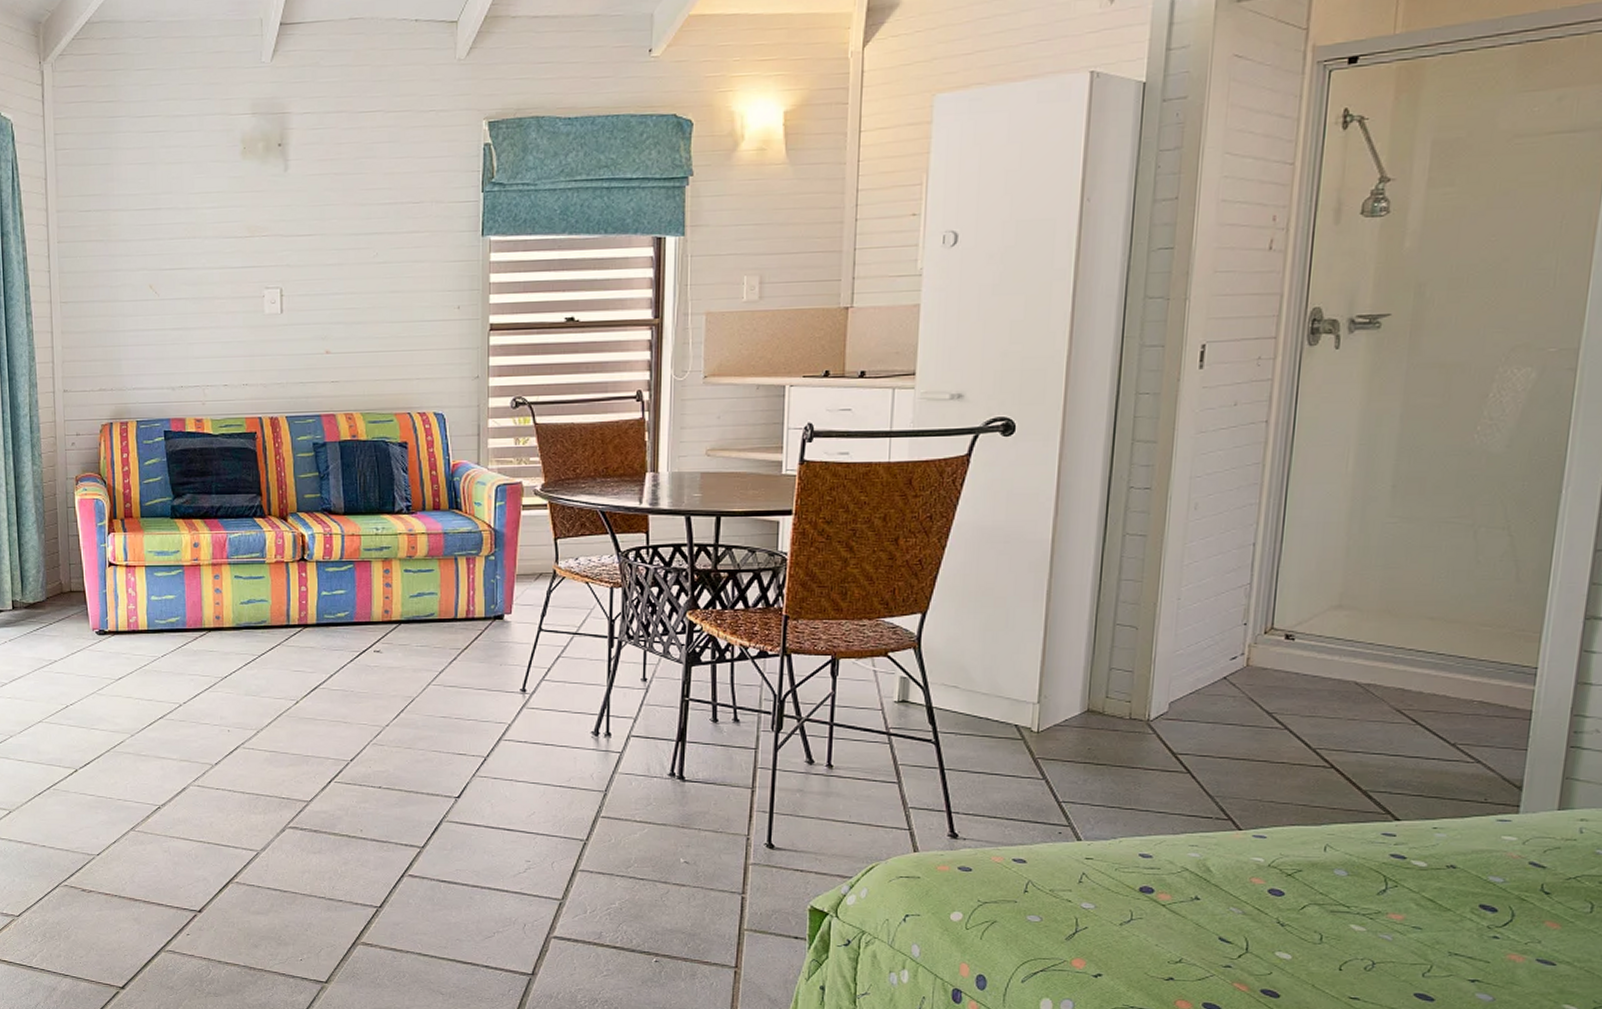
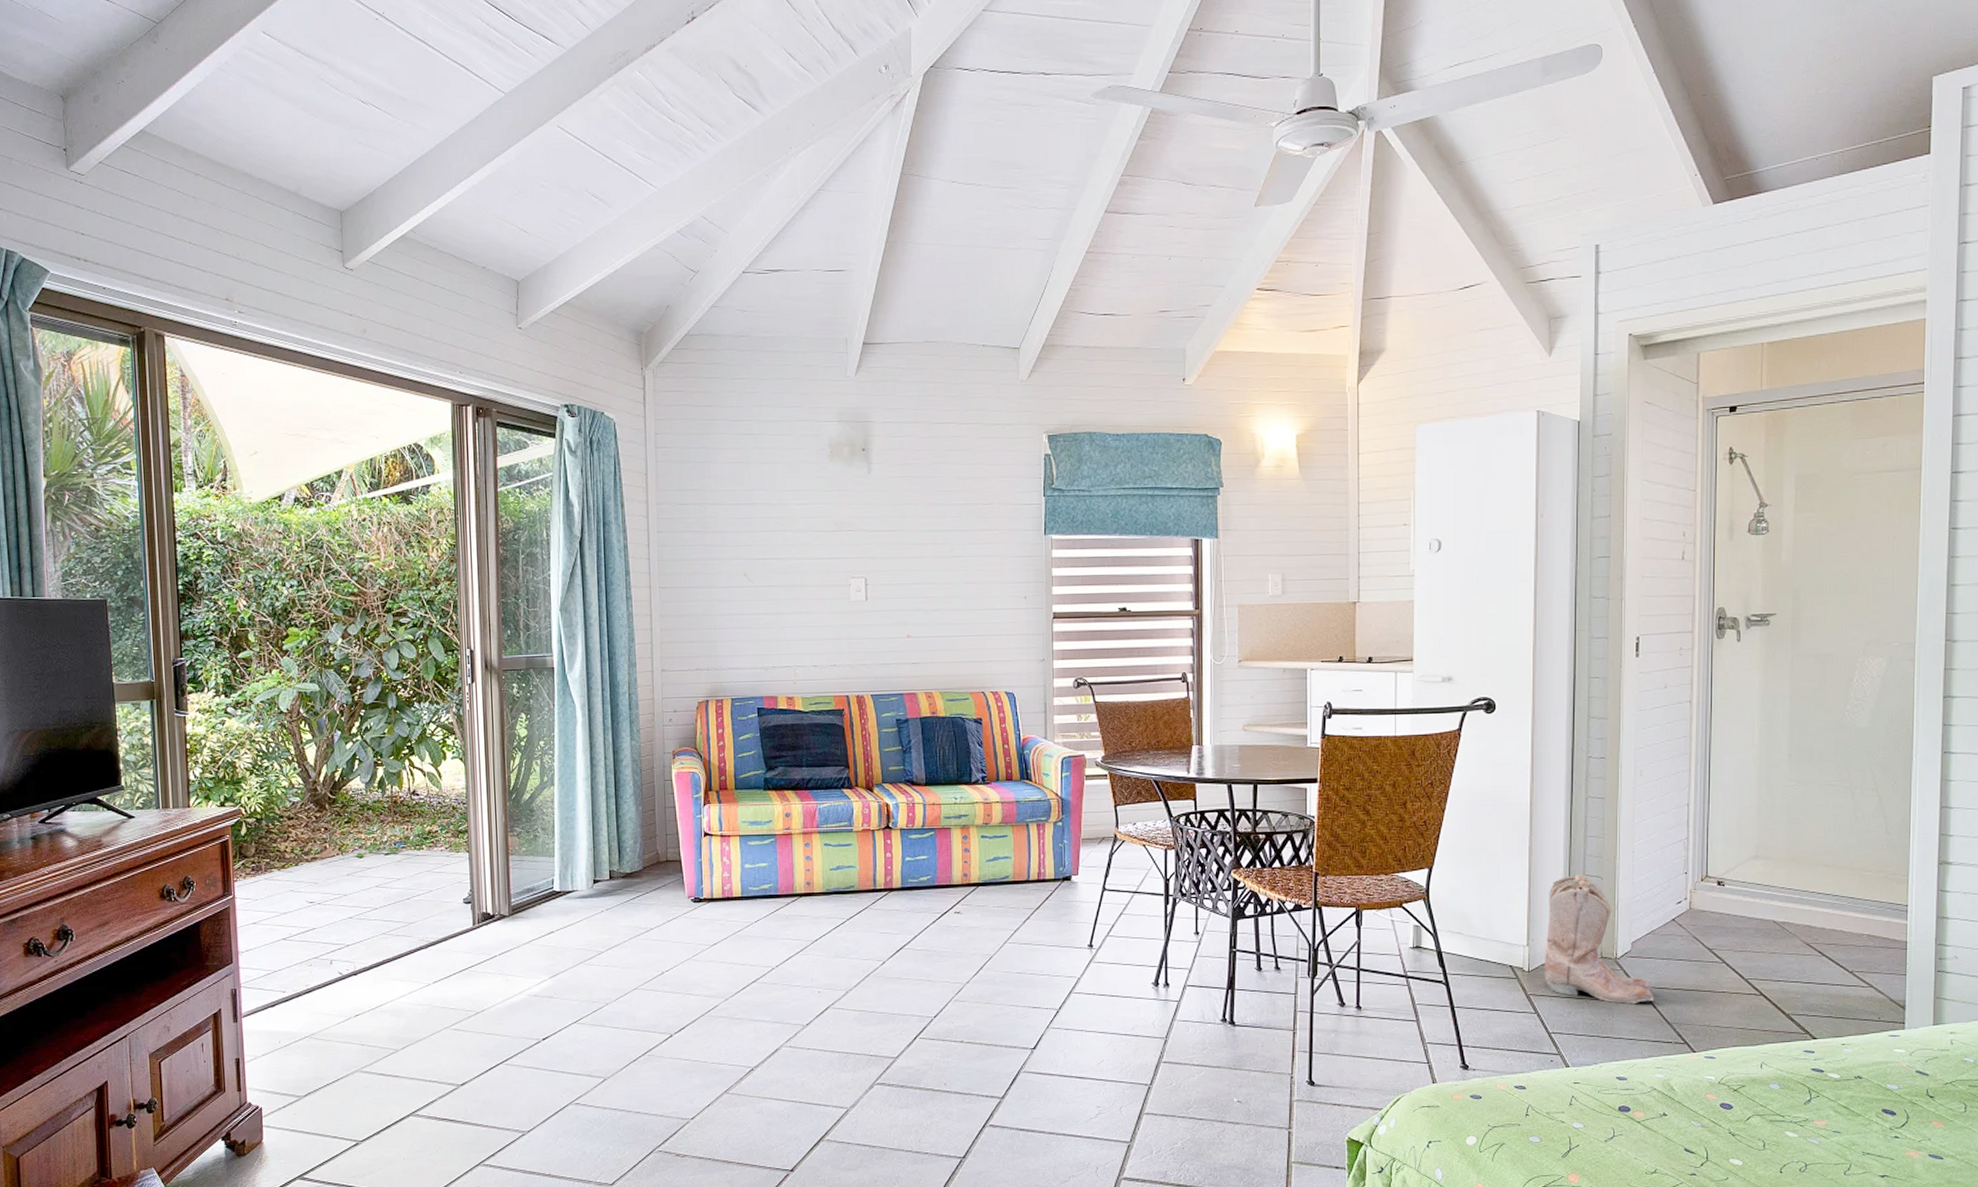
boots: none [1057,622,1194,773] -> present [1544,873,1654,1005]

